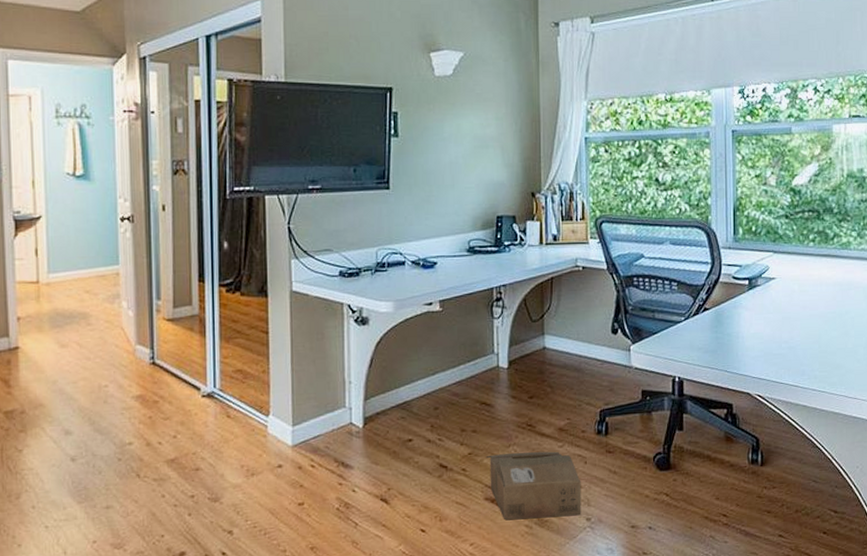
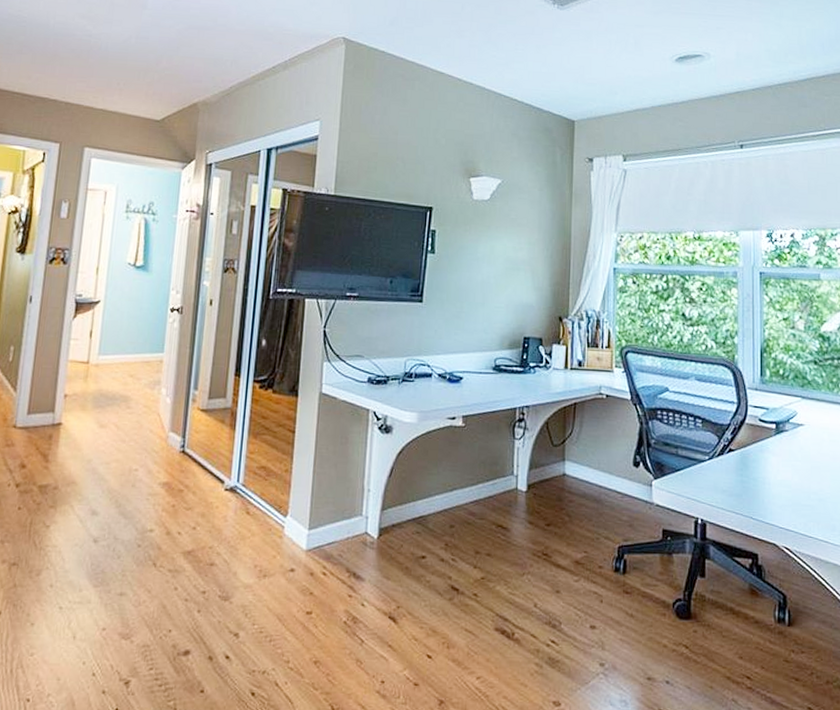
cardboard box: present [486,451,582,521] -> none [498,582,596,659]

